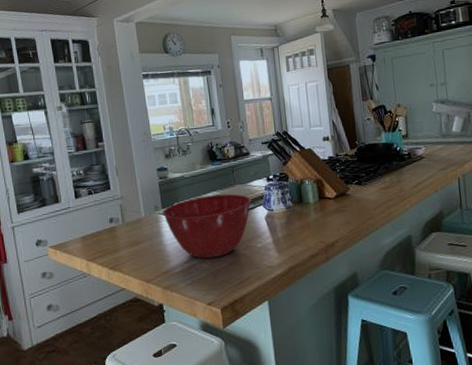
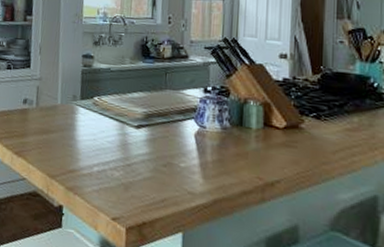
mixing bowl: present [161,194,252,259] -> none [79,94,182,168]

